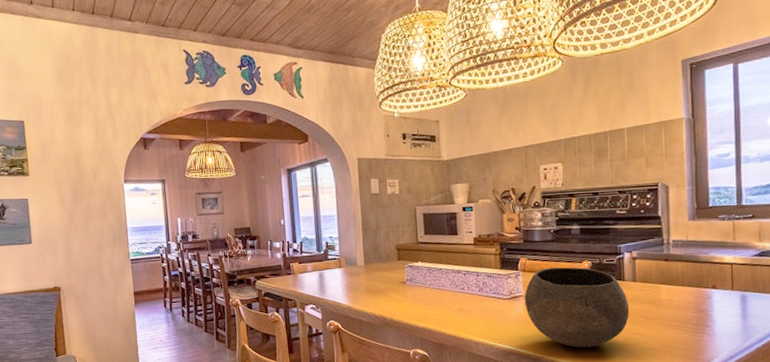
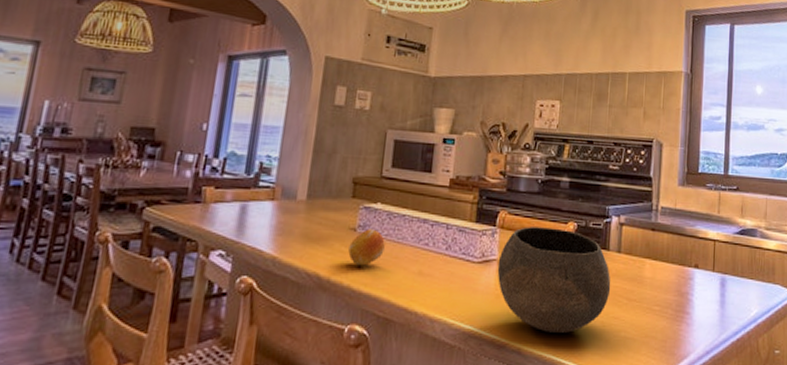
fruit: none [402,281,430,308] -> present [348,229,385,266]

